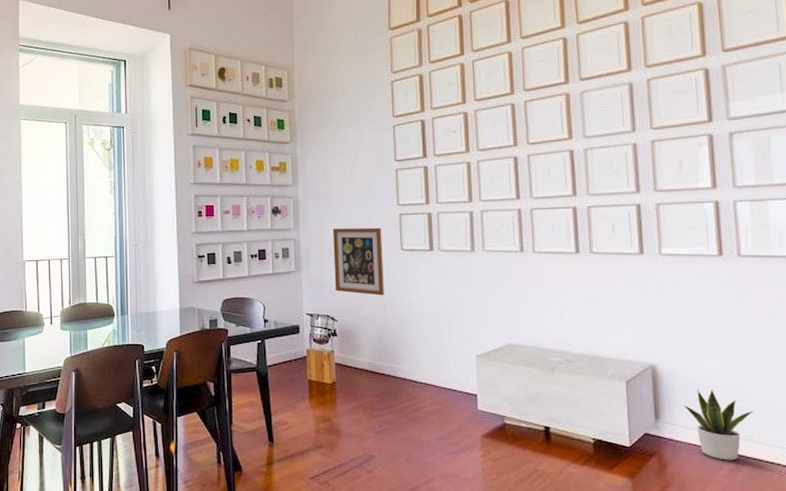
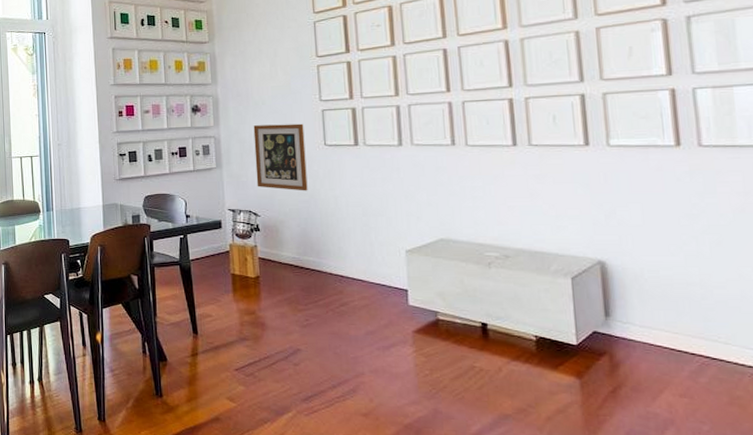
potted plant: present [683,389,754,461] -> none [637,286,720,362]

